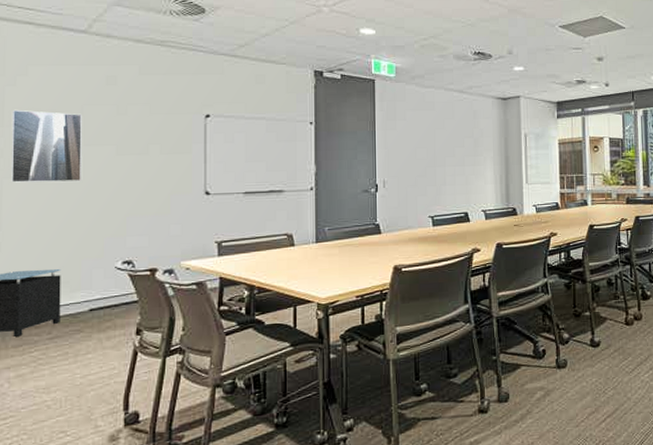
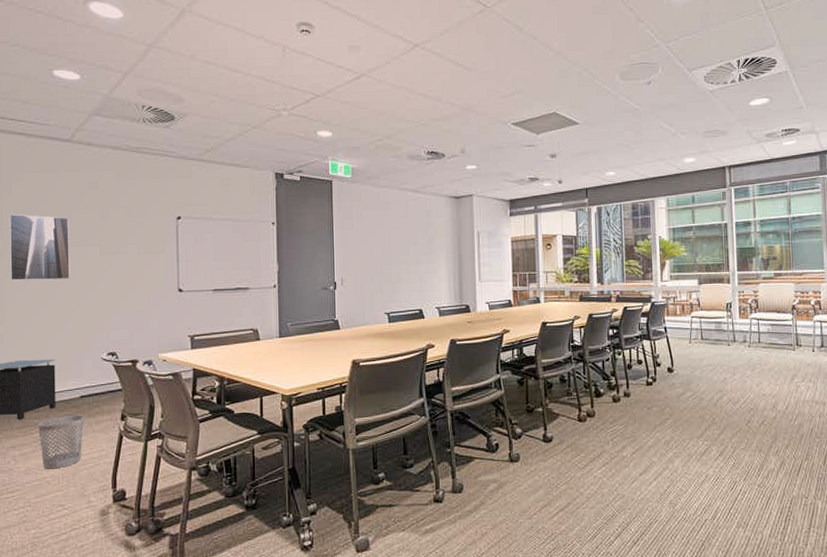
wastebasket: none [38,330,93,392] -> present [38,414,84,469]

